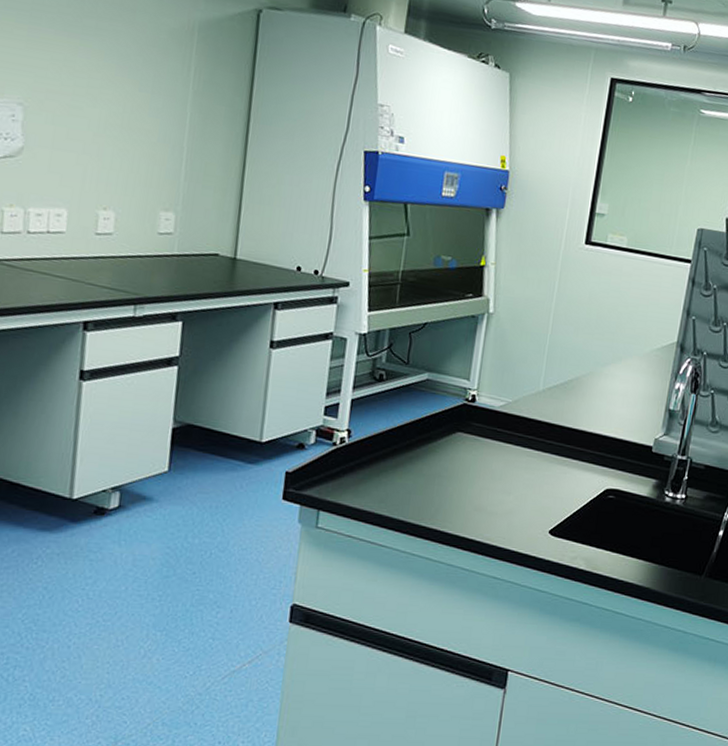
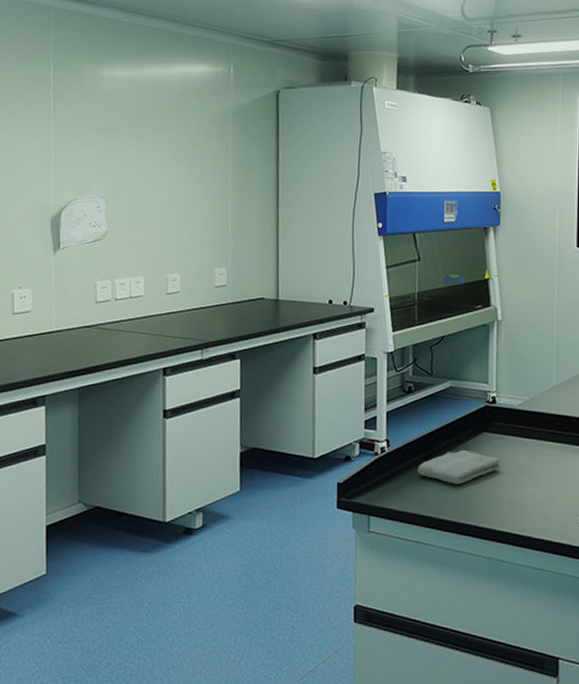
washcloth: none [379,448,473,485] -> present [417,449,500,484]

